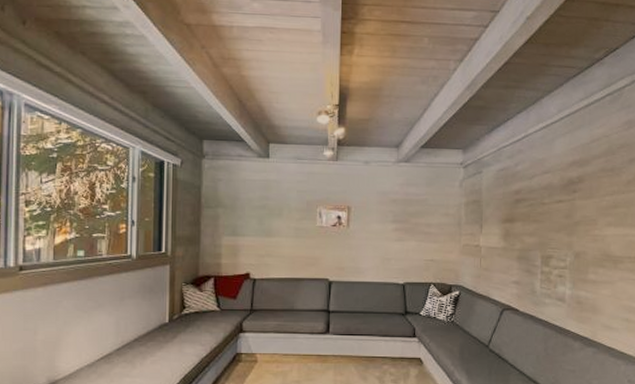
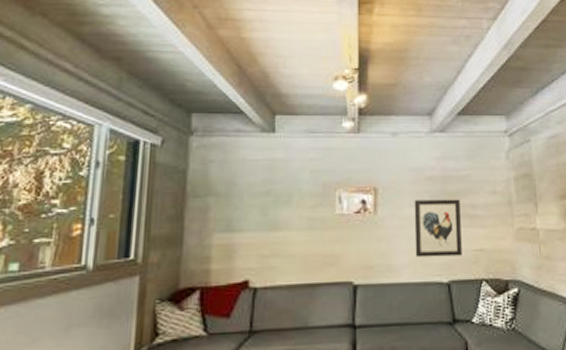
wall art: none [378,218,417,264] -> present [414,199,462,258]

